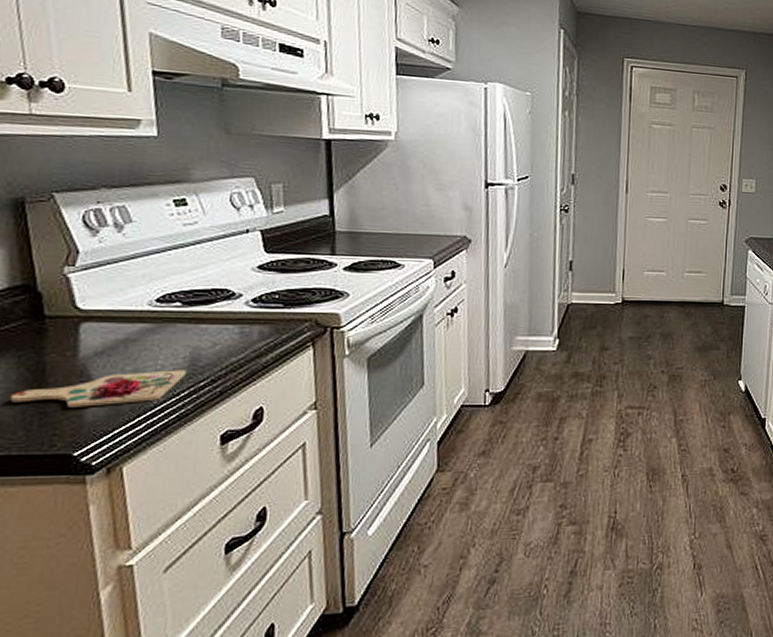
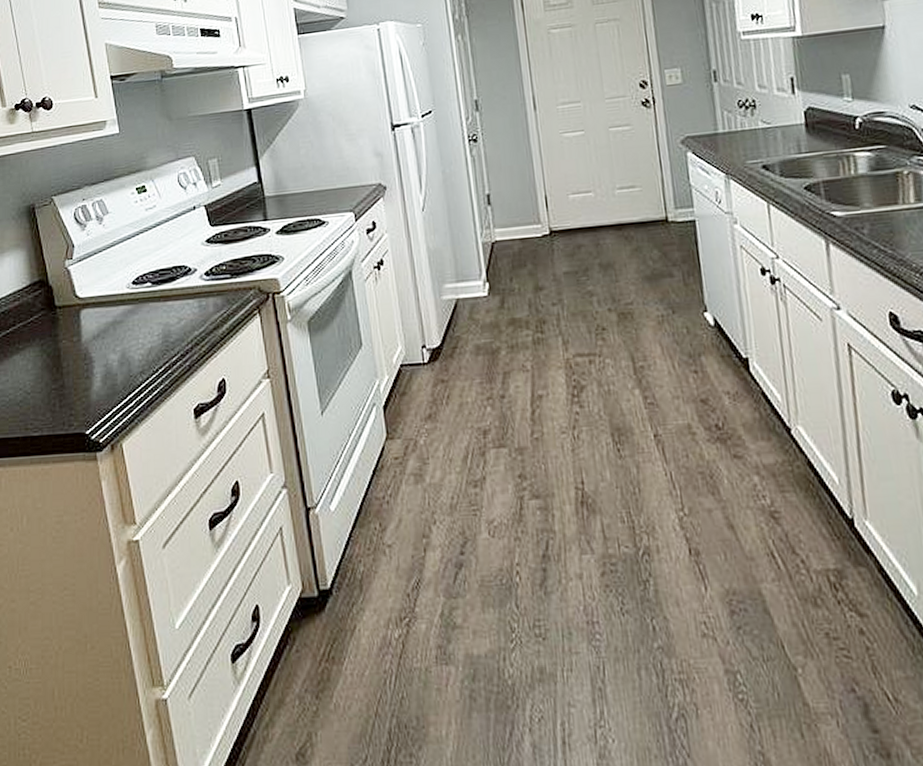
cutting board: present [10,370,187,407] -> none [38,347,162,389]

